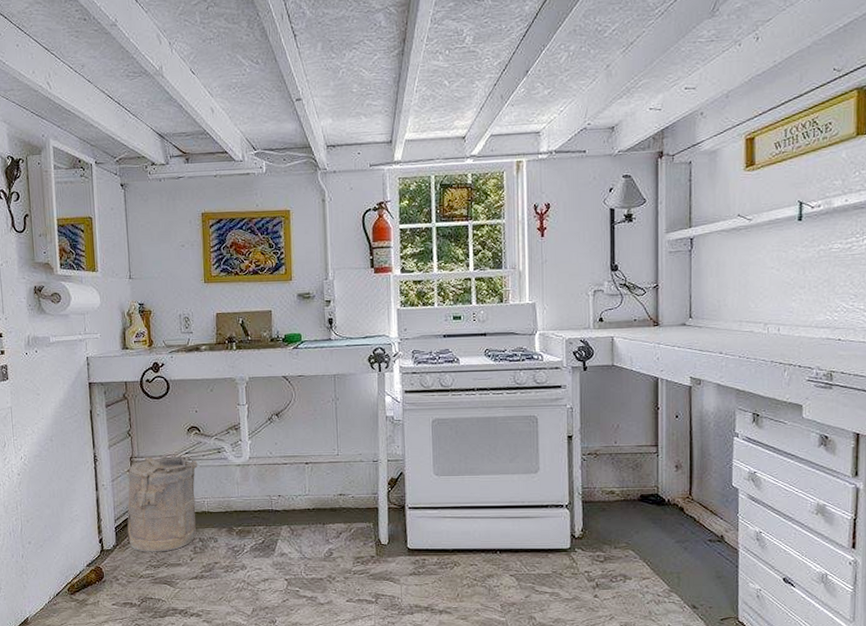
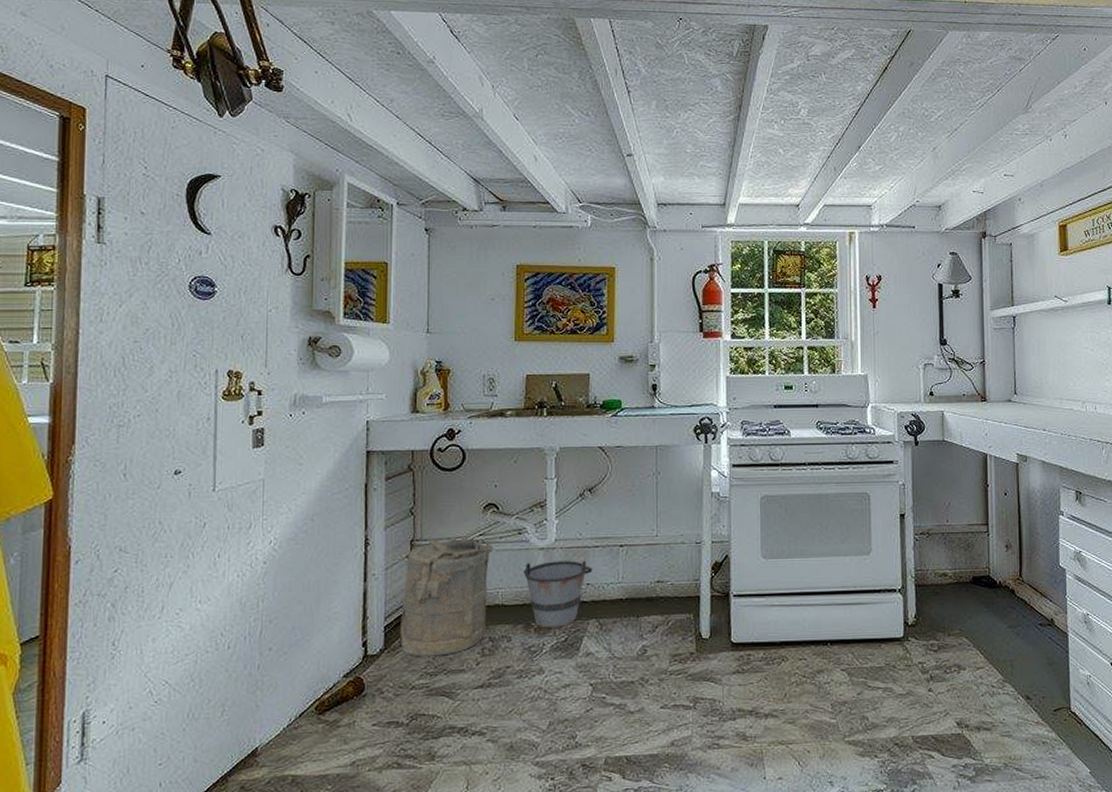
bucket: none [224,475,283,532] -> present [524,560,593,629]

